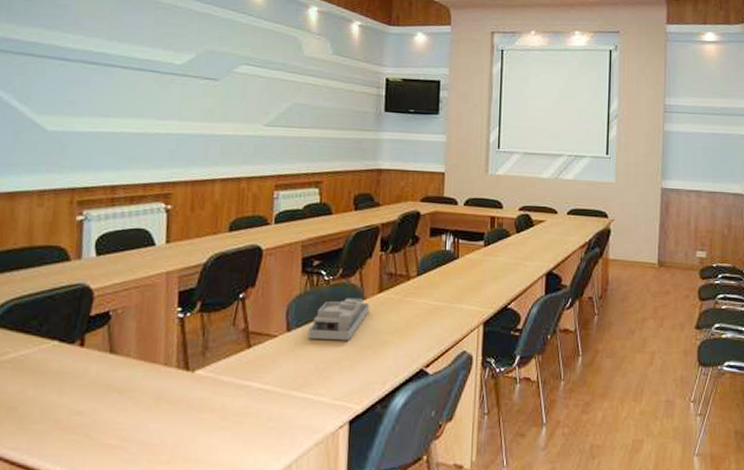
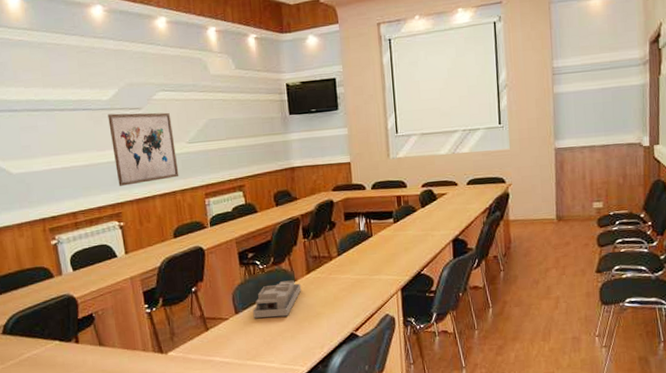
wall art: none [174,80,251,164] -> present [108,112,179,186]

